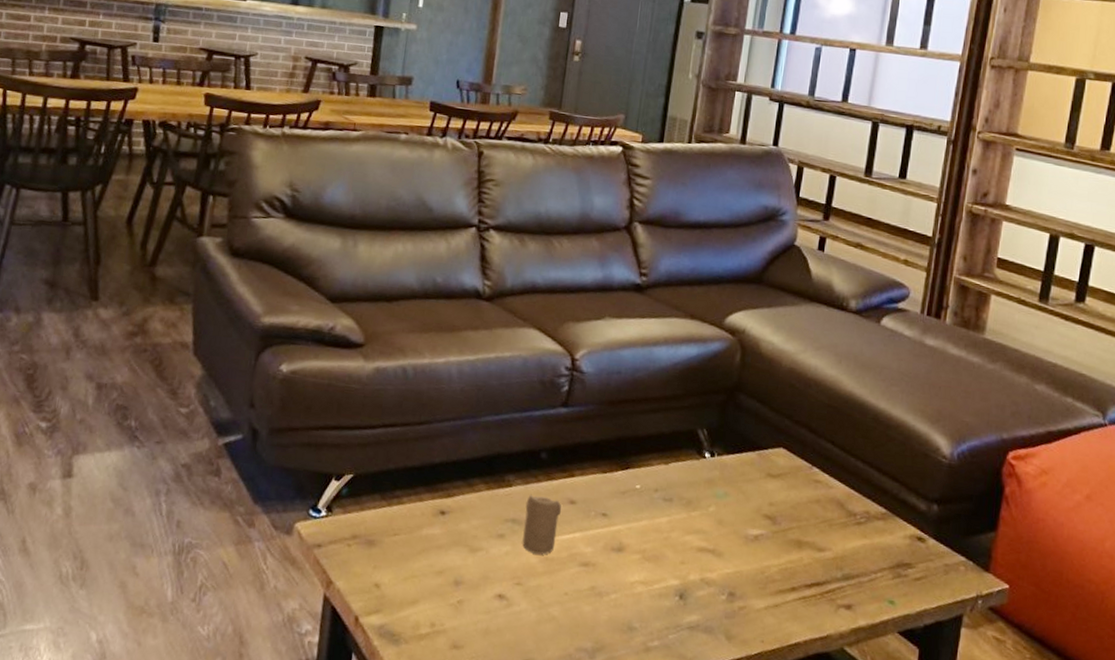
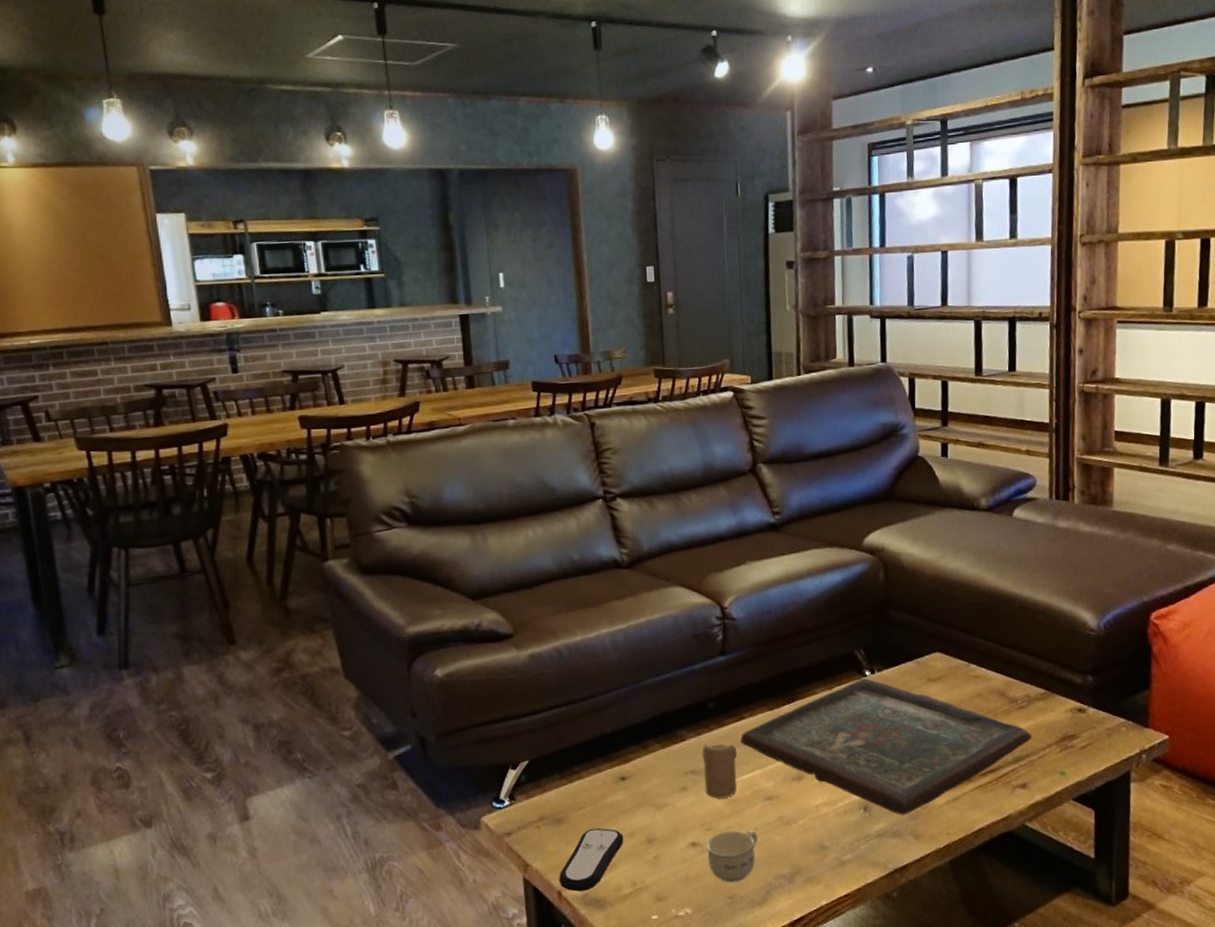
remote control: none [359,557,432,622] -> present [559,828,624,892]
cup: none [511,589,567,646] -> present [706,829,758,883]
board game: none [567,460,866,612] -> present [740,678,1033,815]

